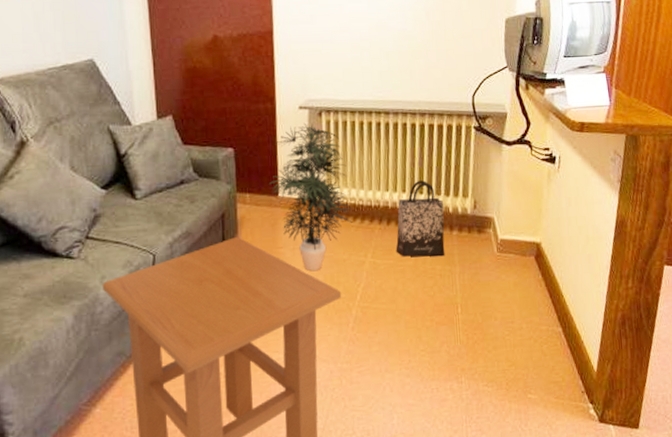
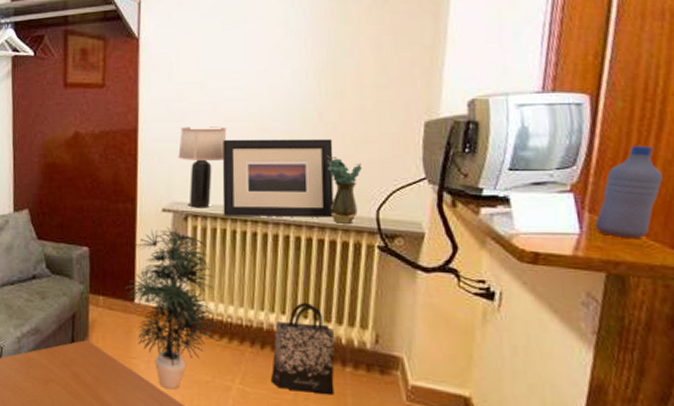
table lamp: none [310,27,352,104] -> present [178,126,227,208]
picture frame: none [349,36,440,109] -> present [222,139,334,218]
vase: none [433,50,460,110] -> present [326,156,362,224]
water bottle: none [618,34,660,107] -> present [594,145,663,239]

